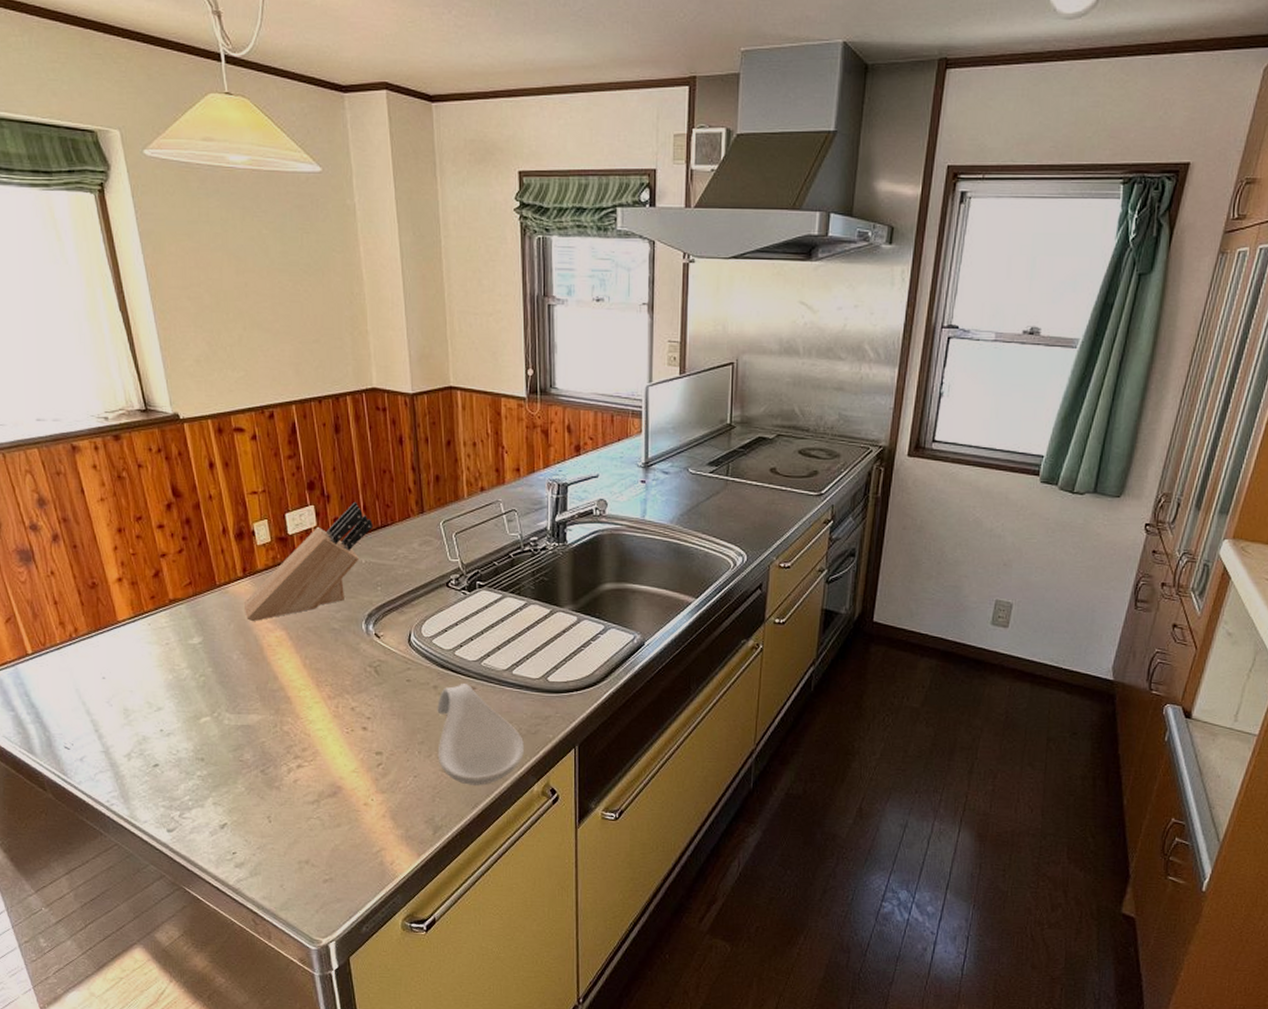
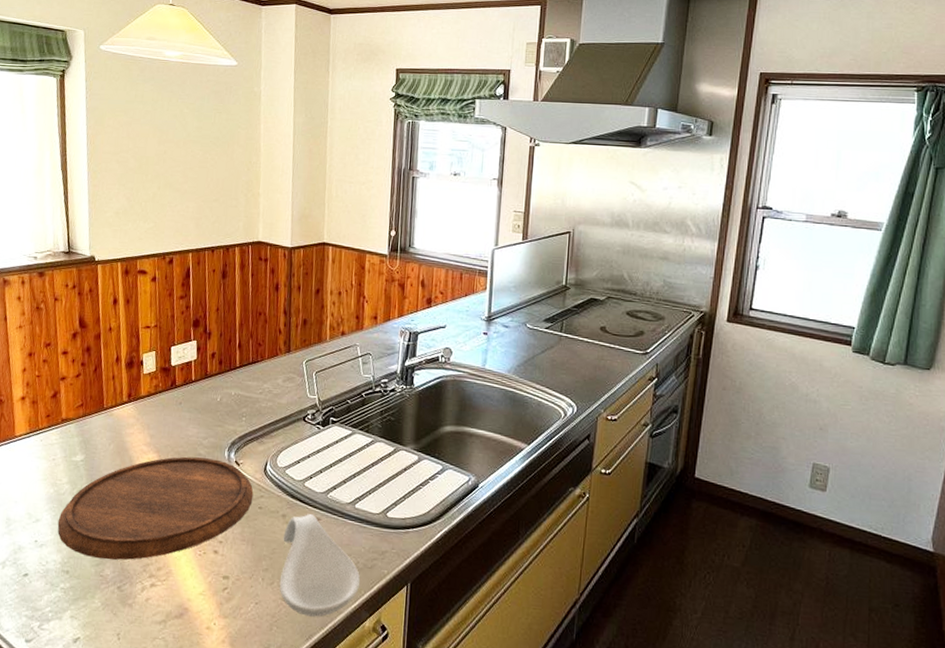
cutting board: none [183,632,399,744] -> present [57,456,254,560]
knife block: present [243,501,373,621] -> none [124,339,245,443]

